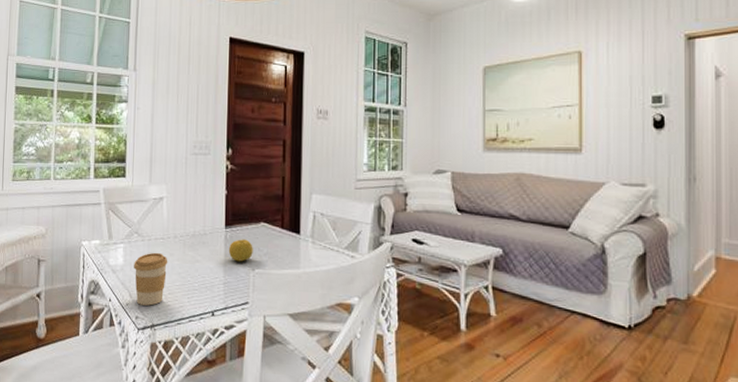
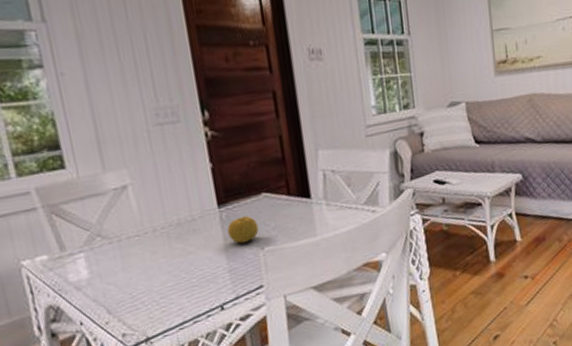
coffee cup: present [134,252,168,306] -> none [104,253,155,320]

